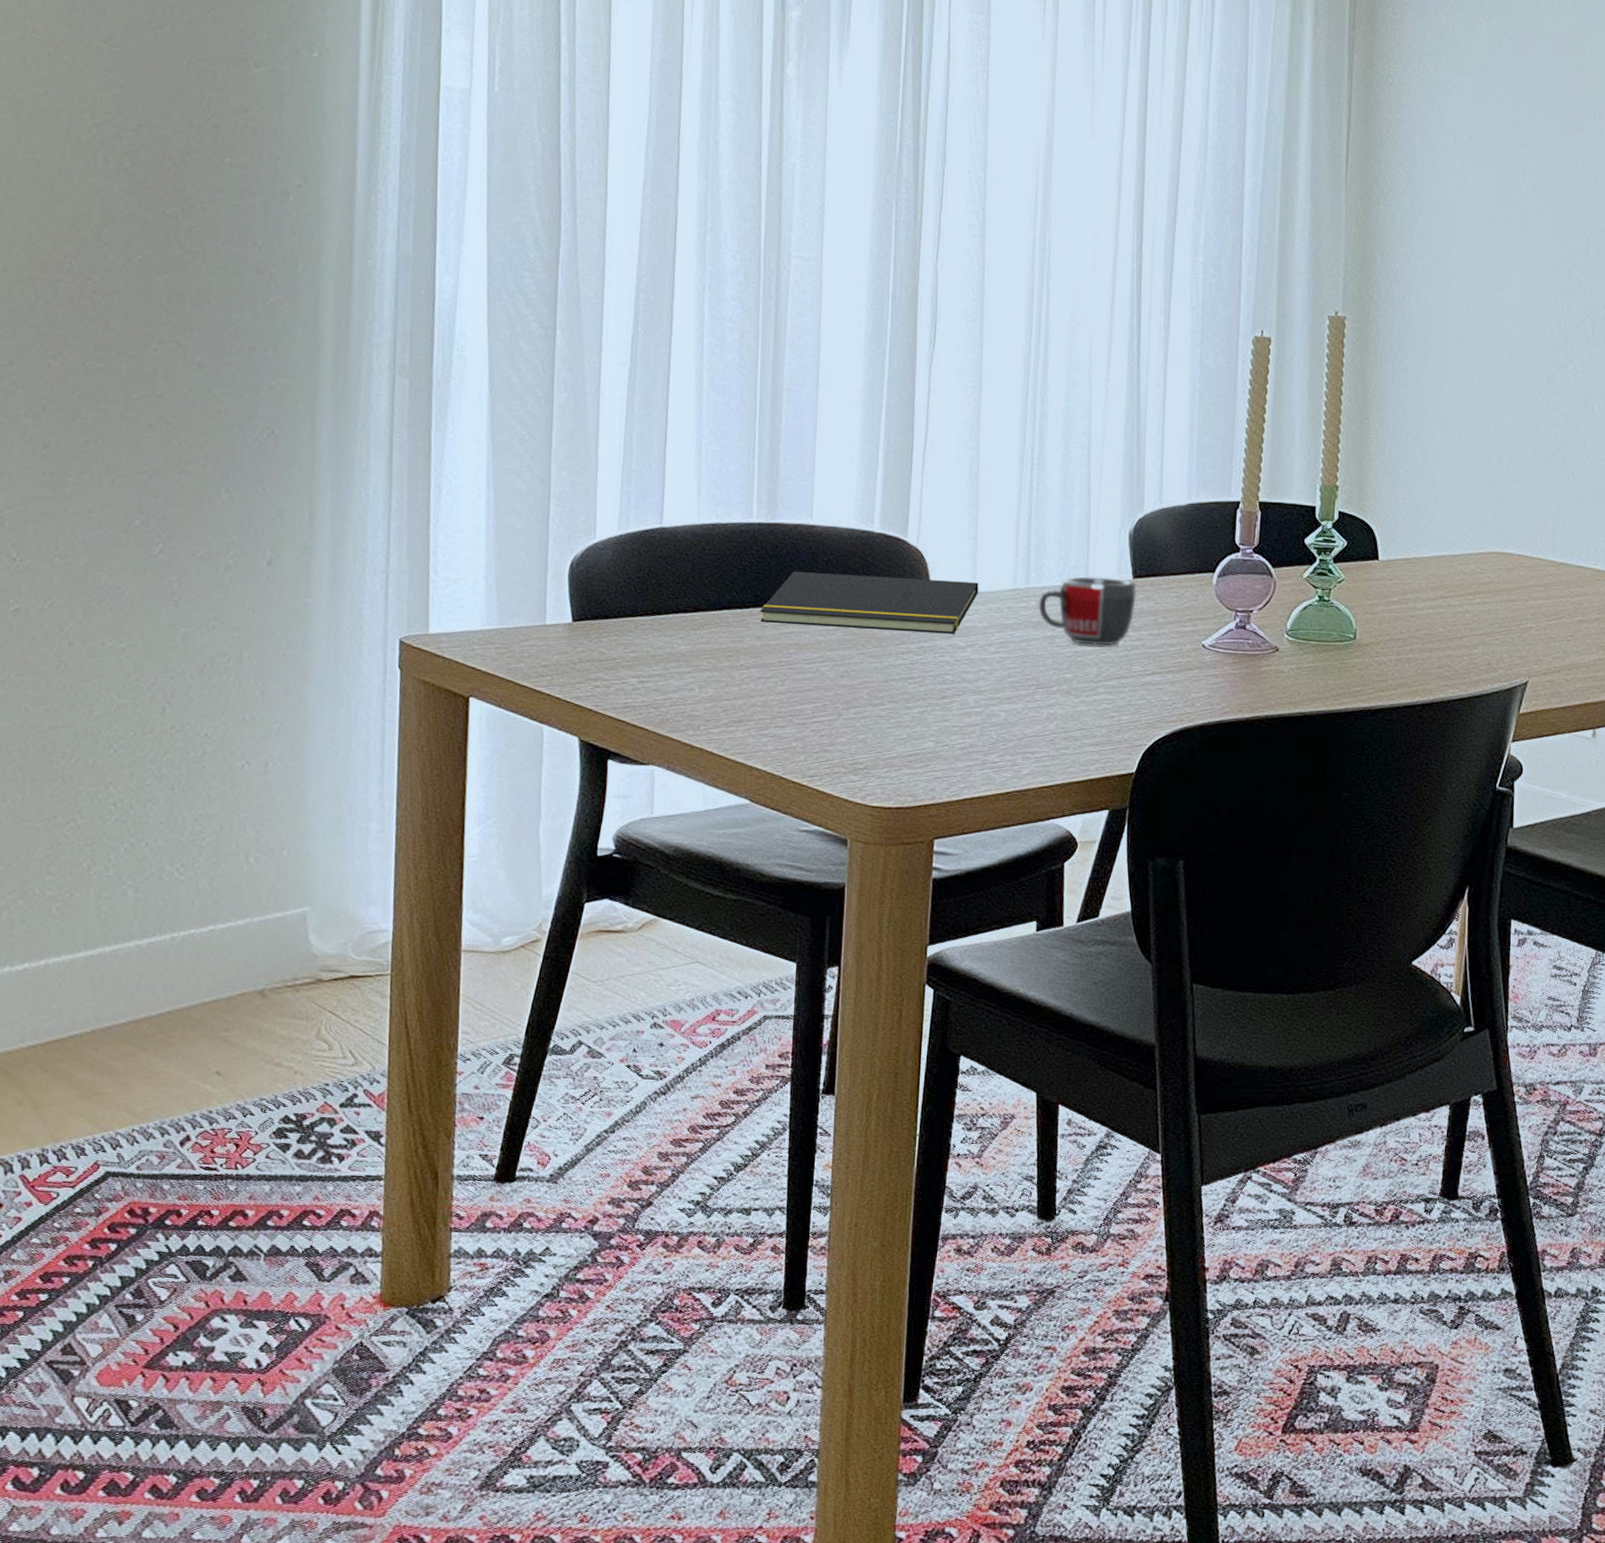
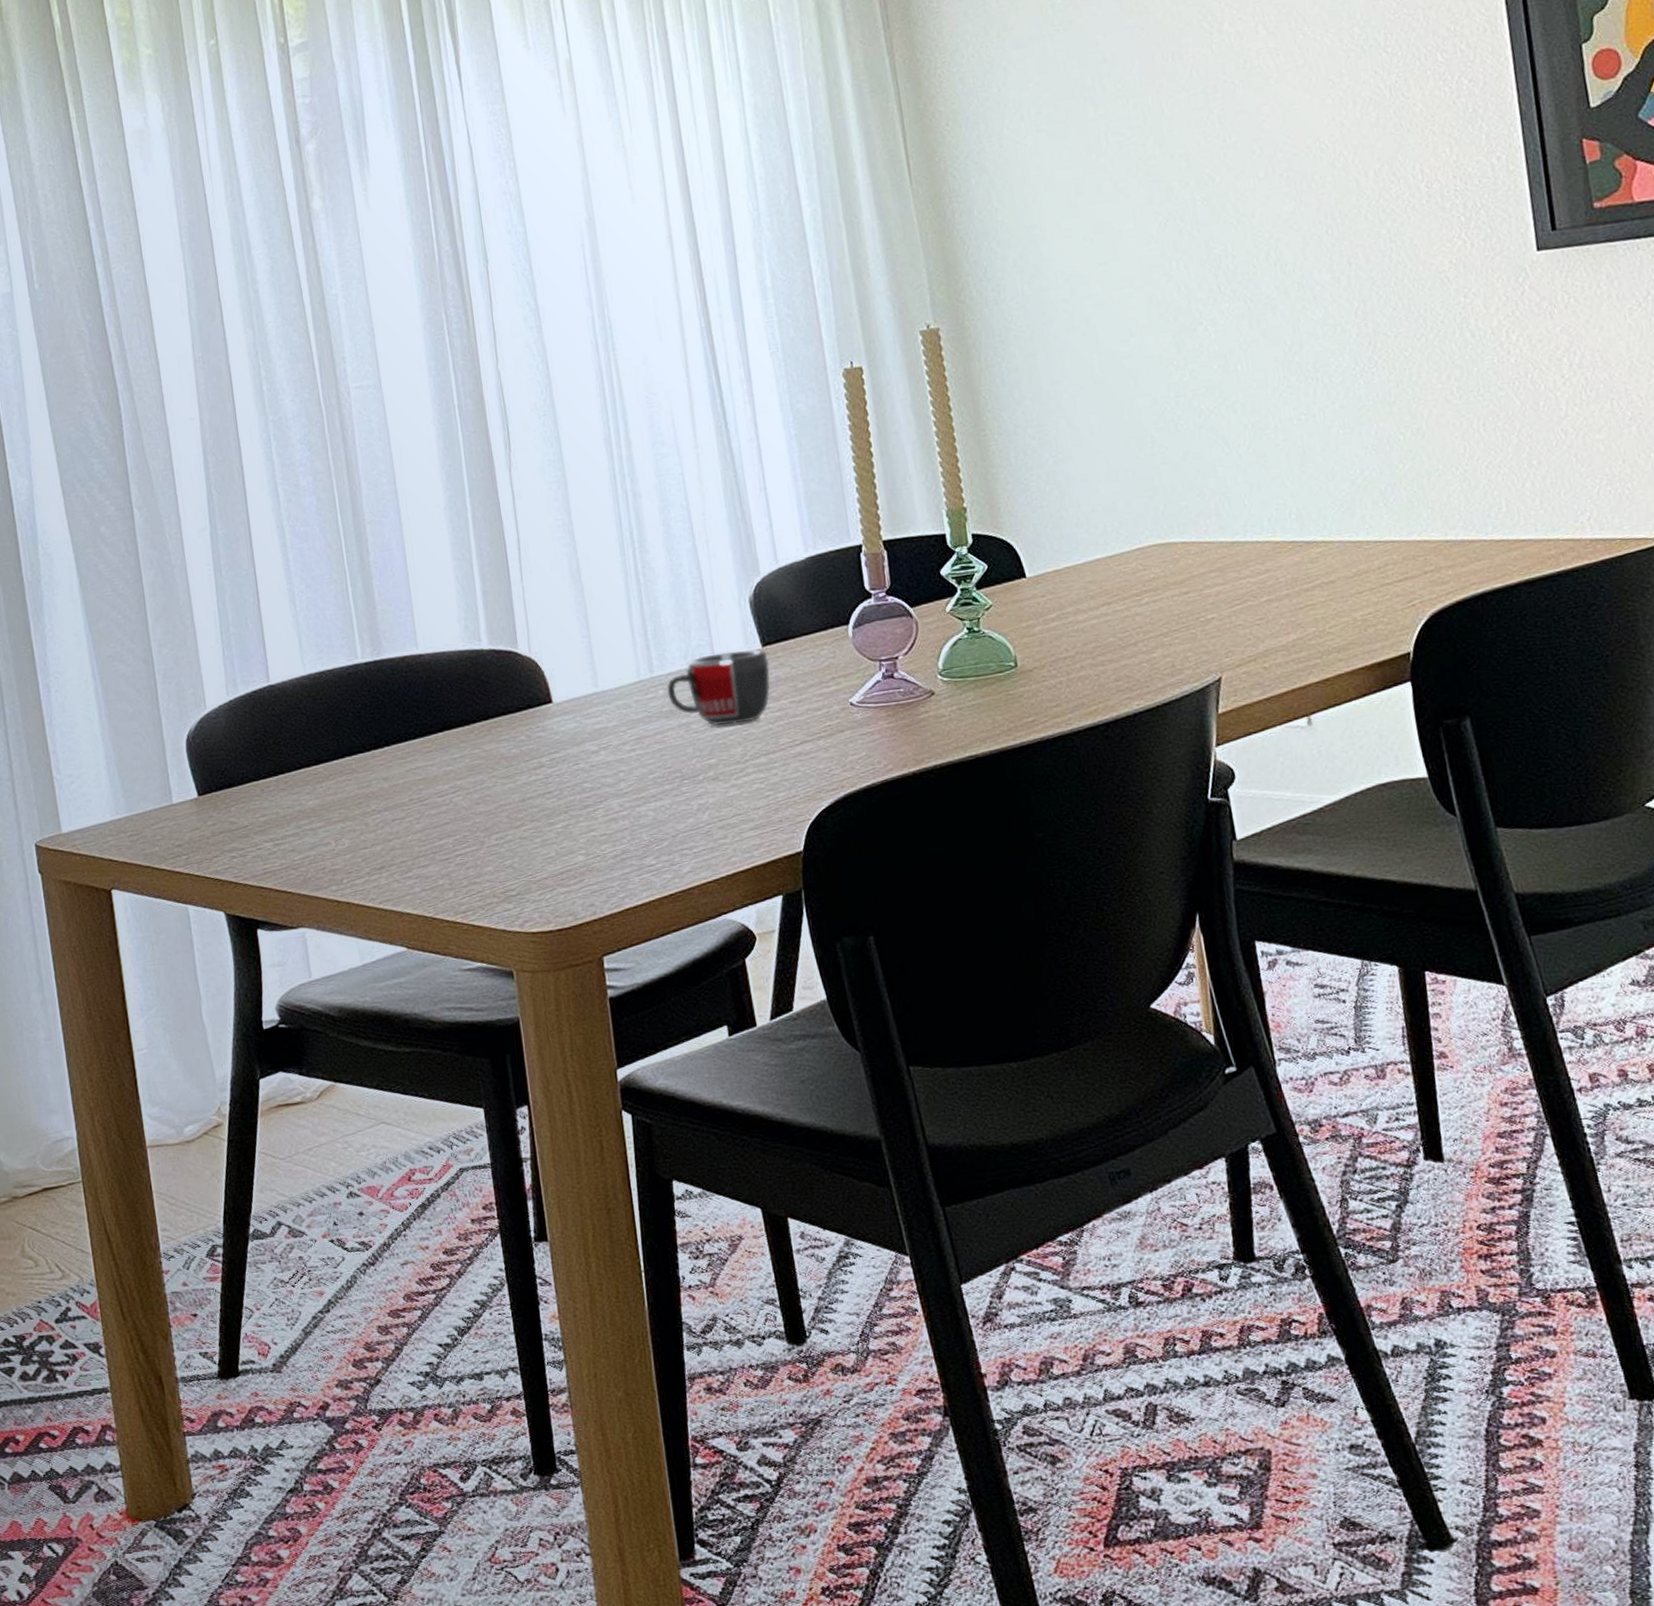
notepad: present [760,572,979,634] -> none [382,681,602,763]

